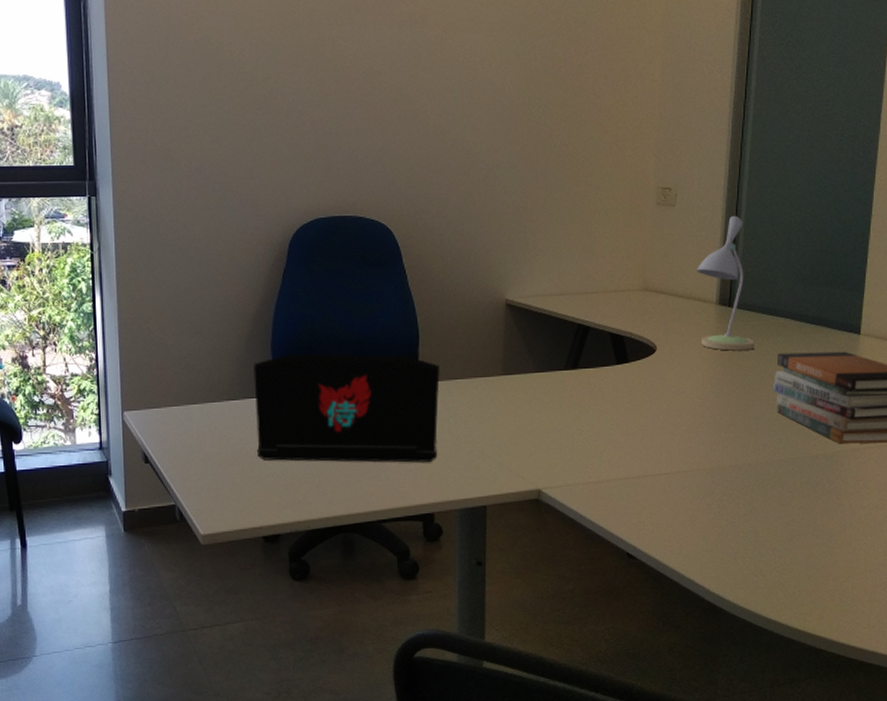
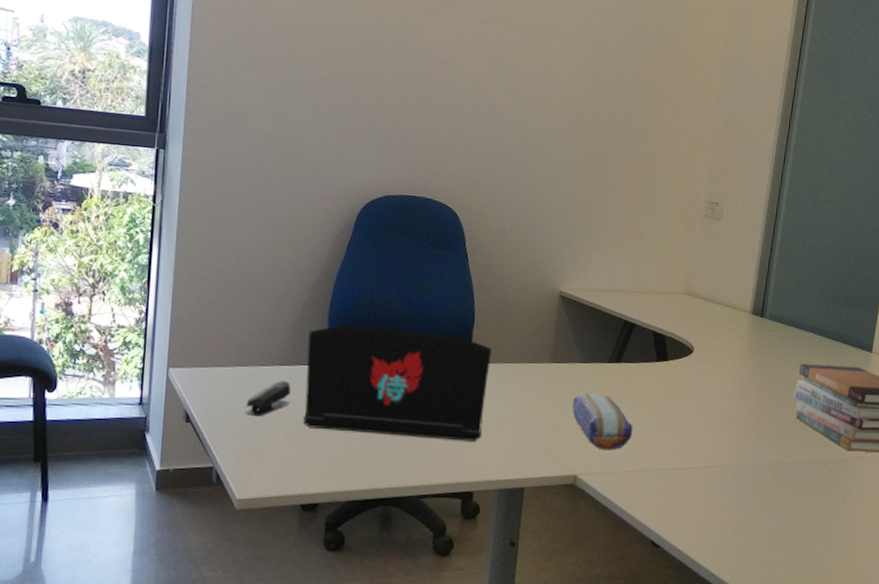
stapler: none [200,415,243,453] -> present [244,381,292,417]
pencil case: none [530,404,597,462] -> present [572,394,633,450]
desk lamp: present [697,215,755,351] -> none [734,234,781,359]

